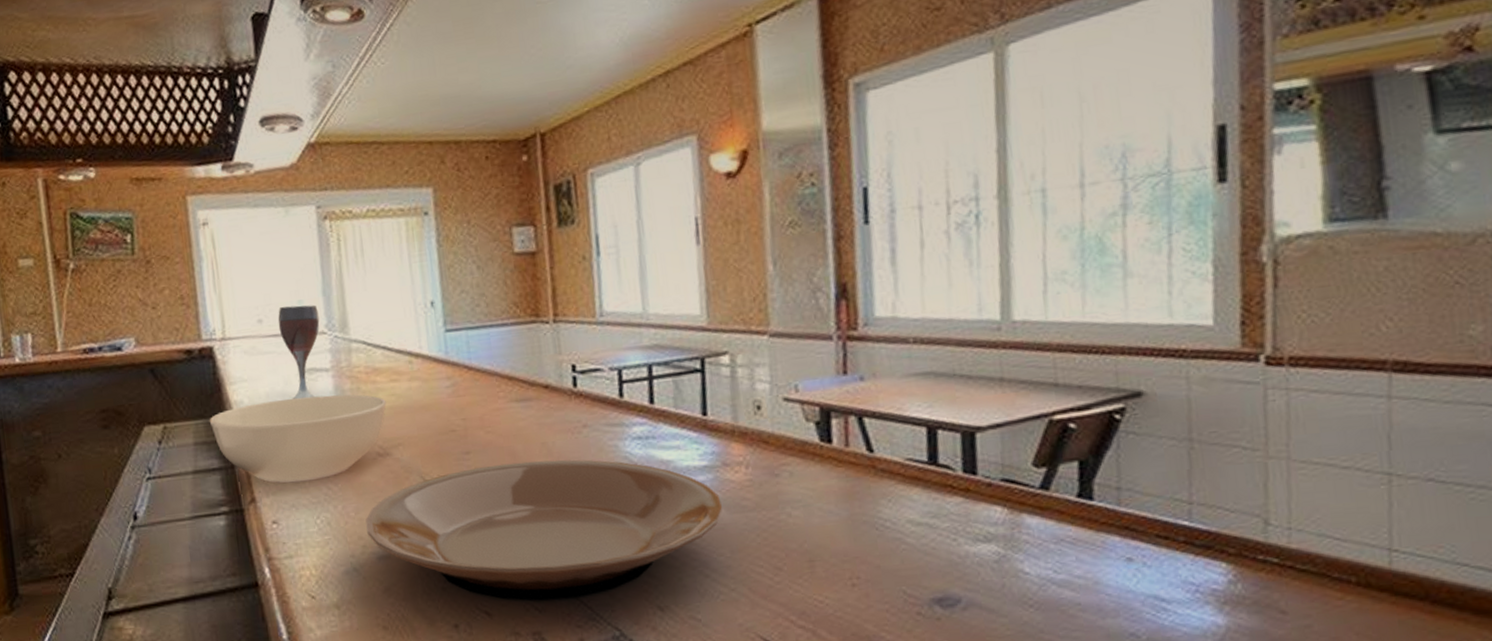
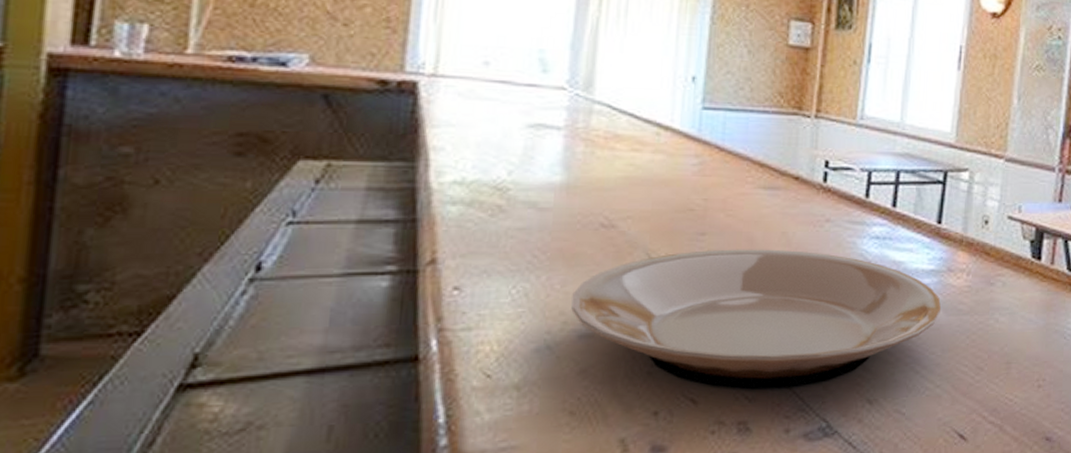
bowl: present [209,394,386,484] -> none [393,152,622,246]
cup: present [278,305,320,400] -> none [508,53,562,156]

